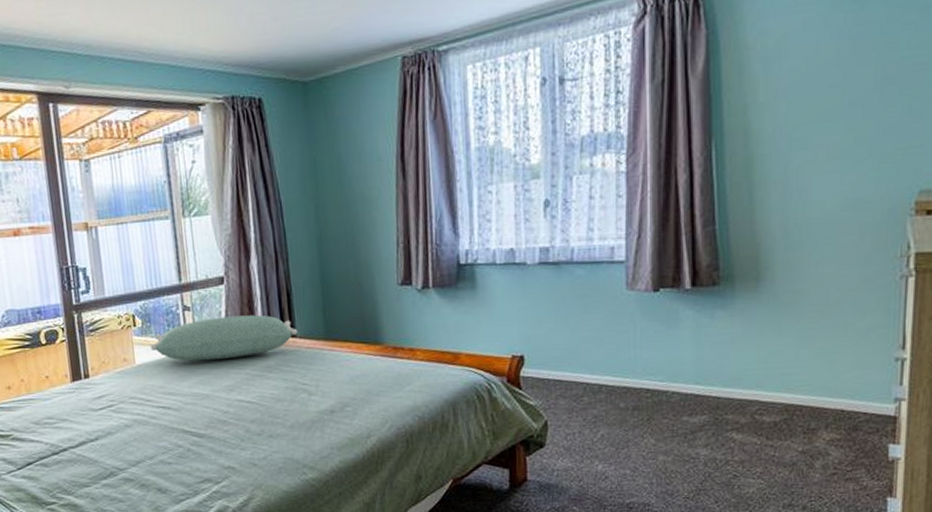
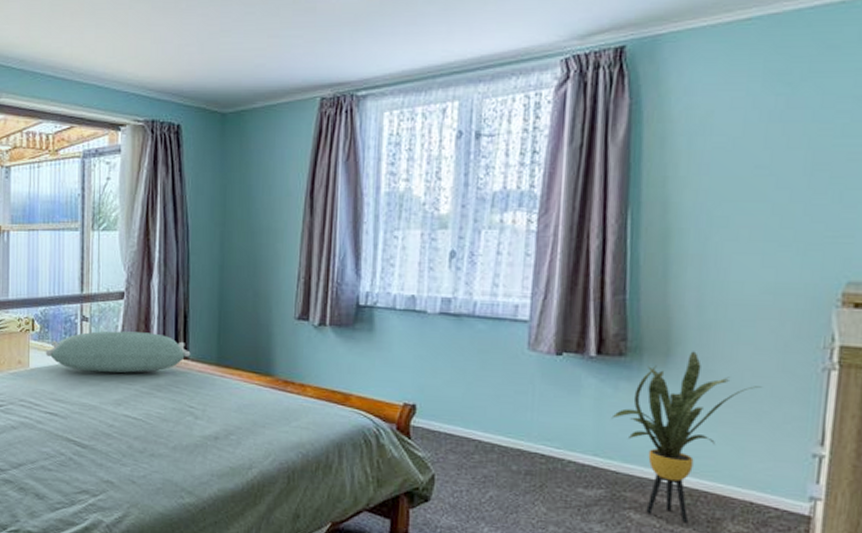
house plant: none [709,273,846,438] -> present [611,351,762,524]

